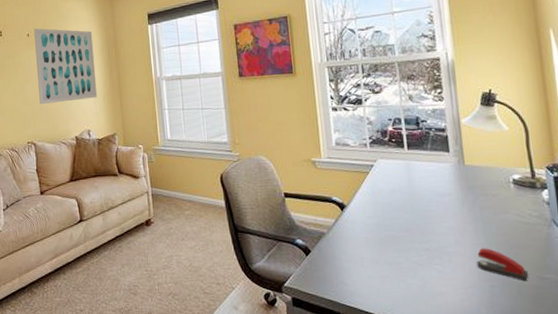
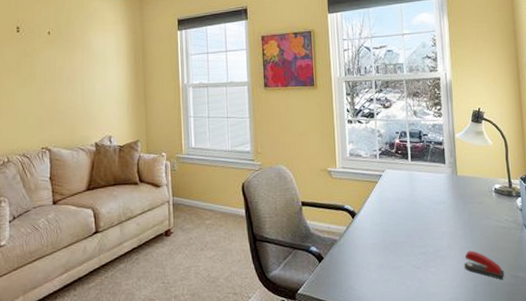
wall art: present [34,28,98,104] -> none [56,26,122,107]

